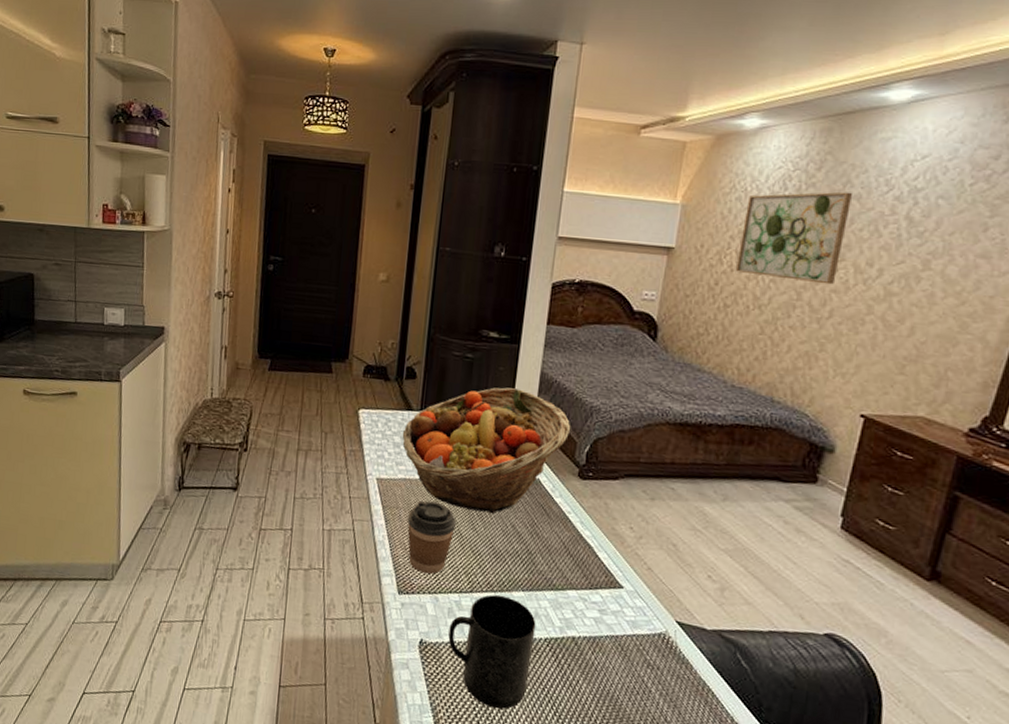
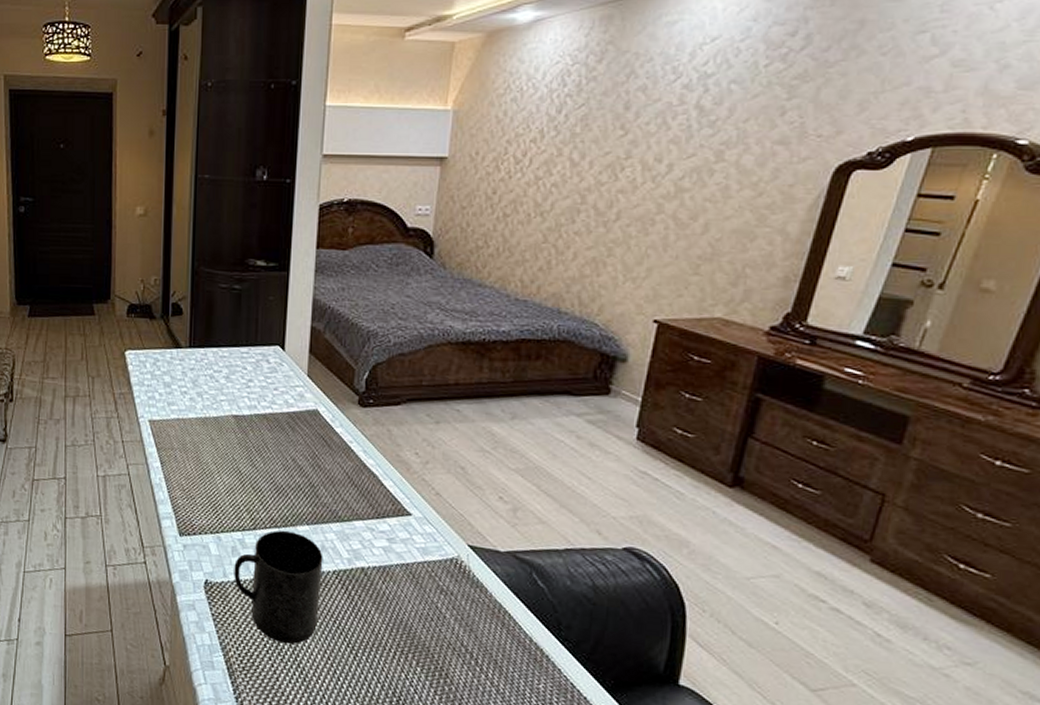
fruit basket: present [402,387,571,515] -> none [172,317,348,449]
coffee cup: present [407,501,456,574] -> none [183,440,234,514]
wall art: present [735,191,852,285] -> none [513,84,637,185]

